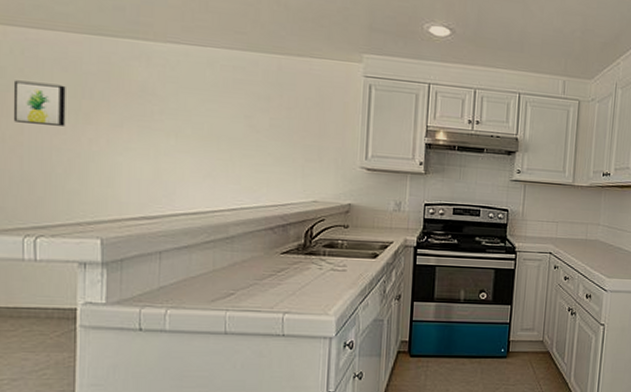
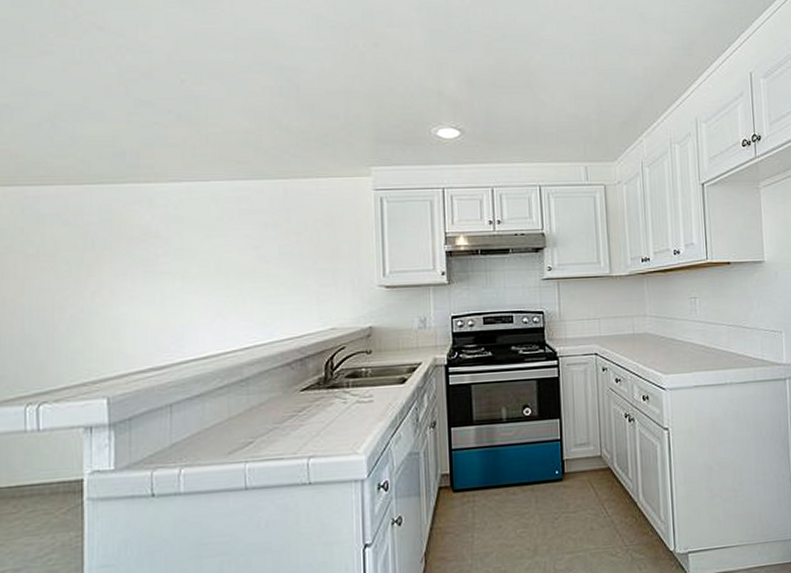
wall art: present [13,80,66,126] -> none [13,239,67,284]

